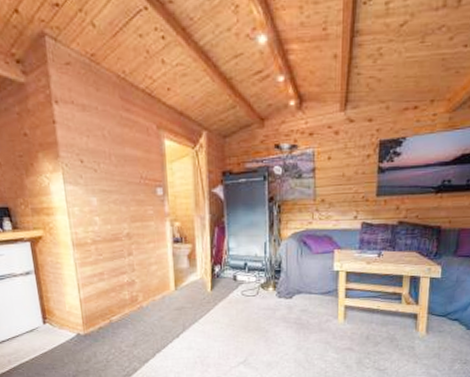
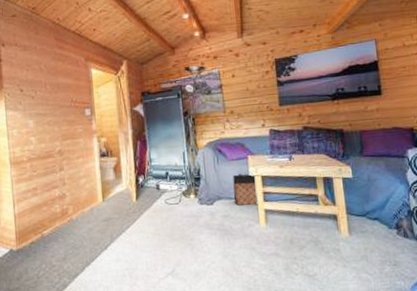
bag: none [315,267,340,301] -> present [233,172,259,206]

